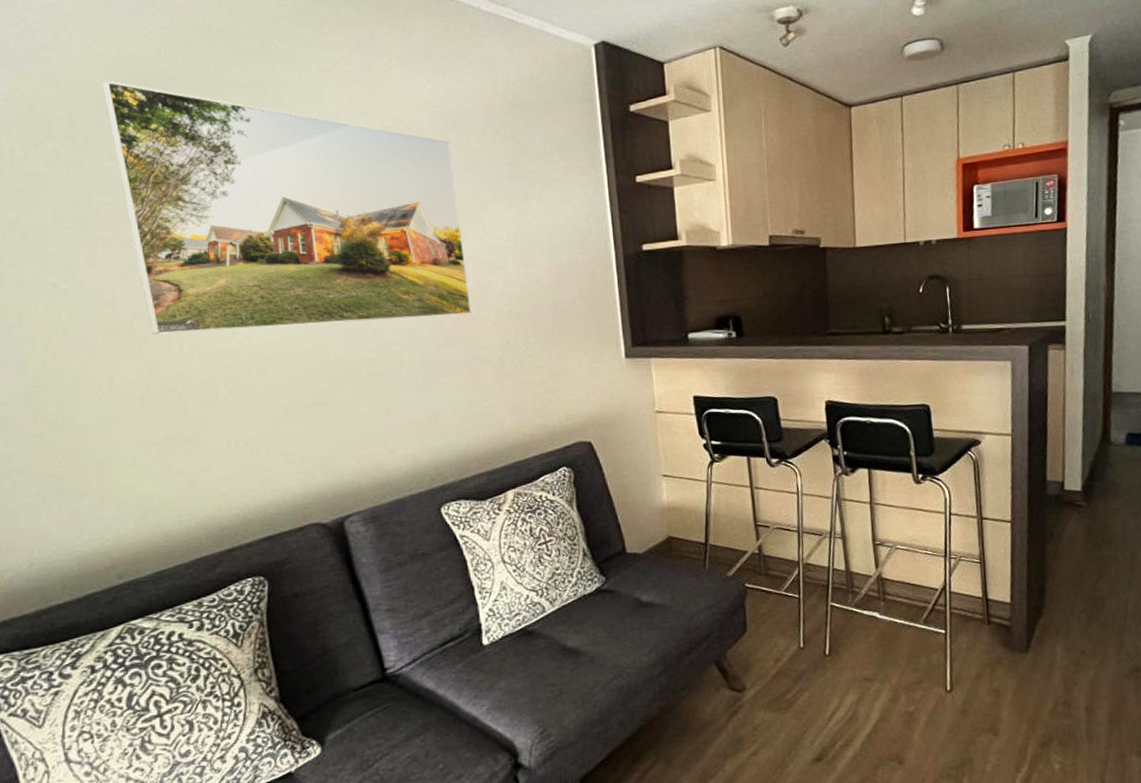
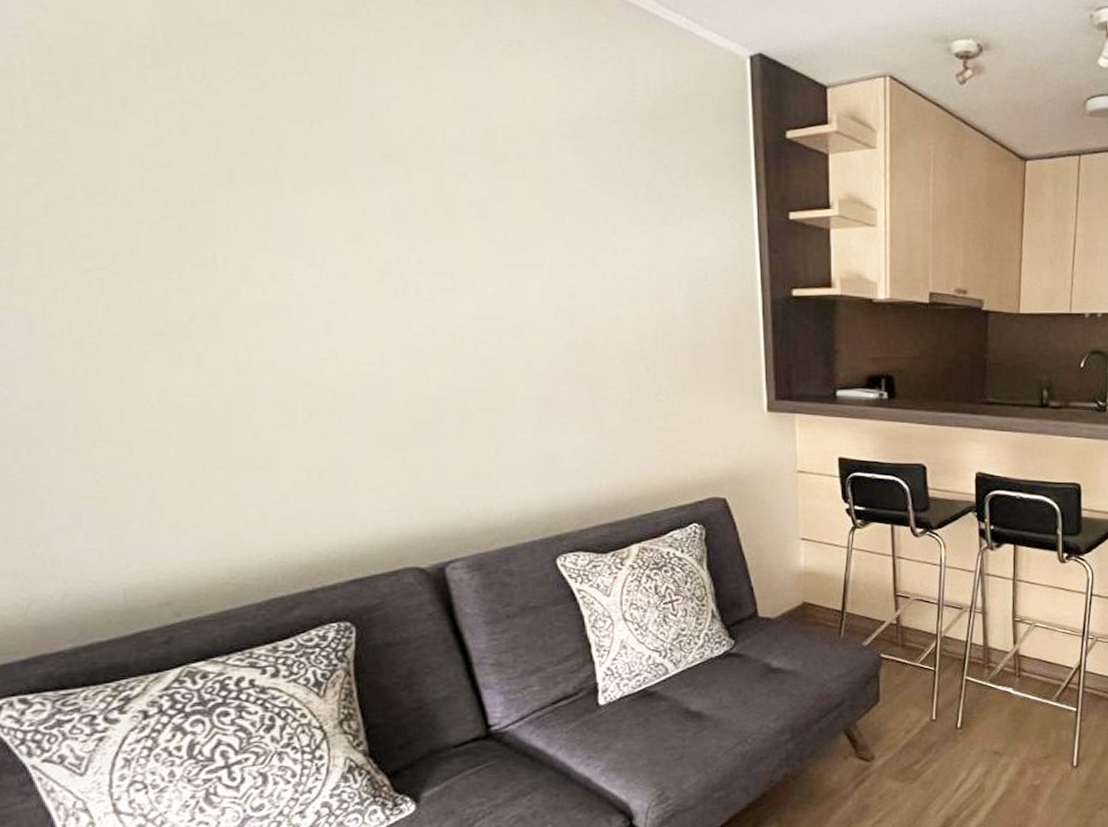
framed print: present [102,81,472,335] -> none [144,27,598,350]

